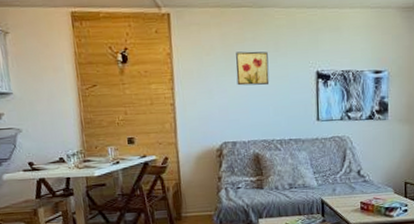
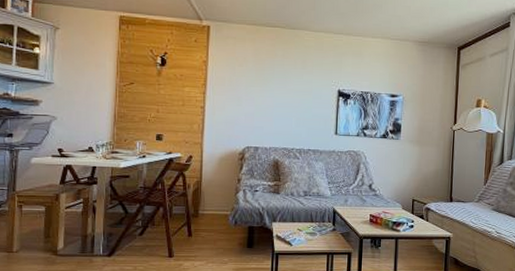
wall art: present [236,51,270,86] -> none [264,66,295,98]

